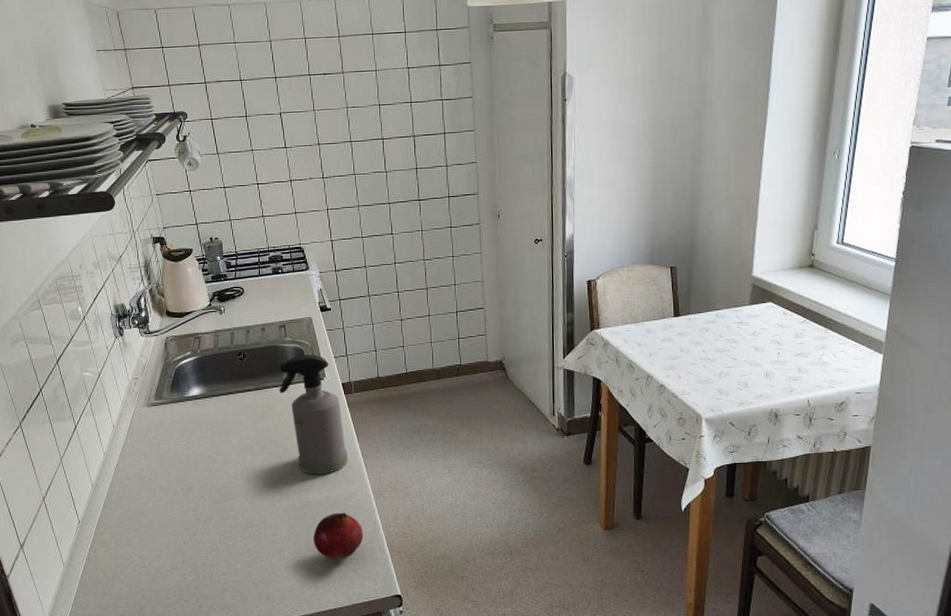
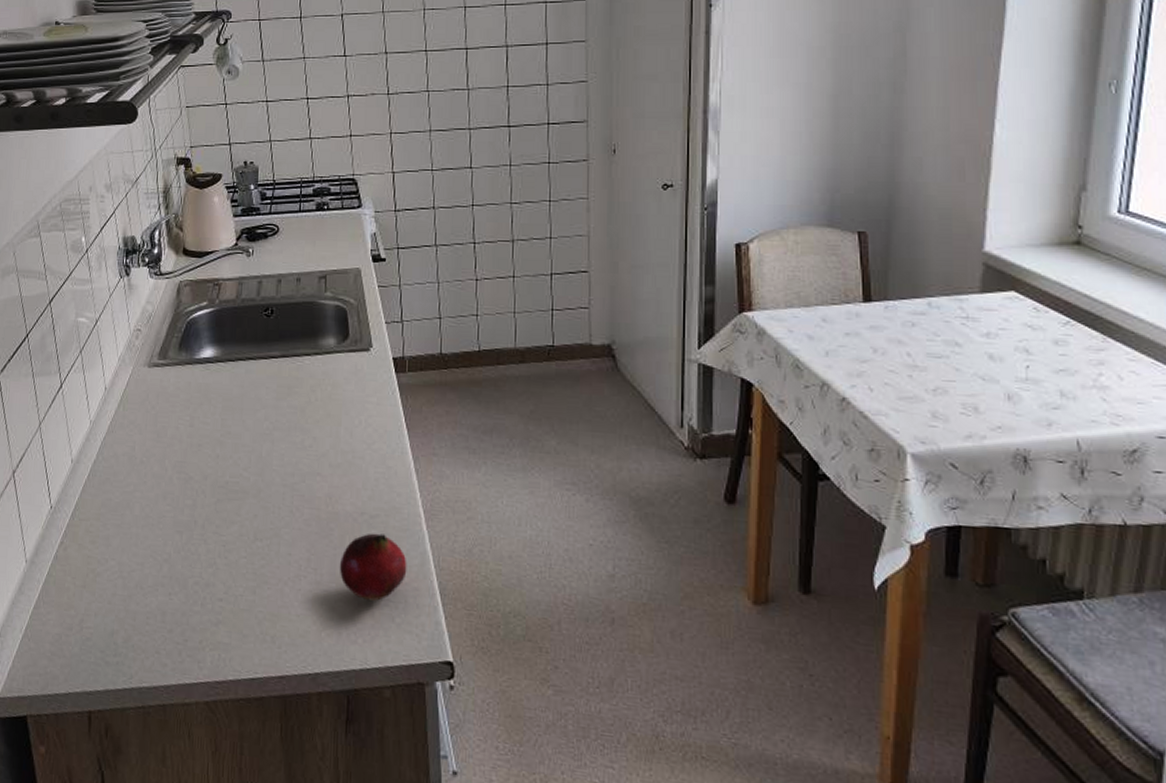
spray bottle: present [279,354,349,475] -> none [312,316,395,479]

